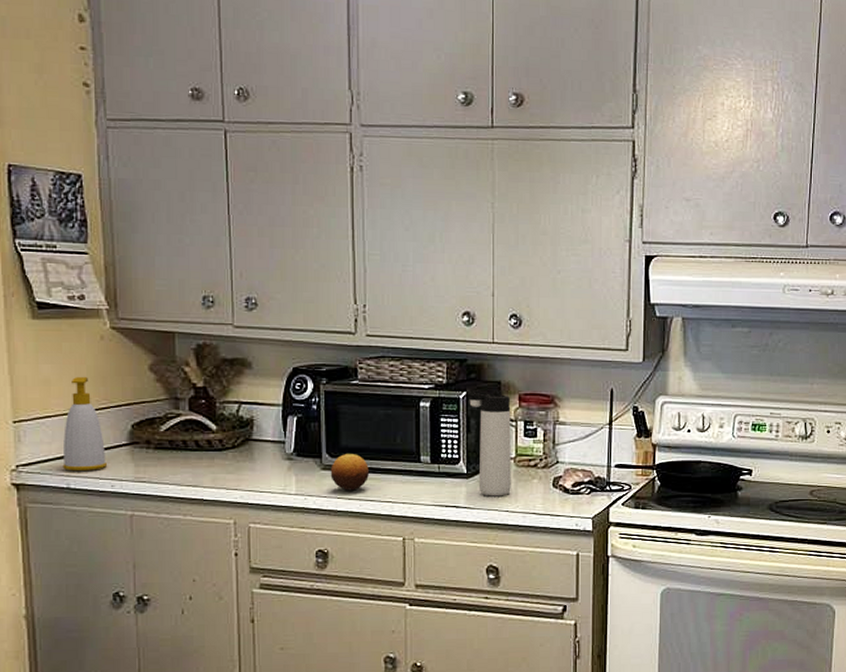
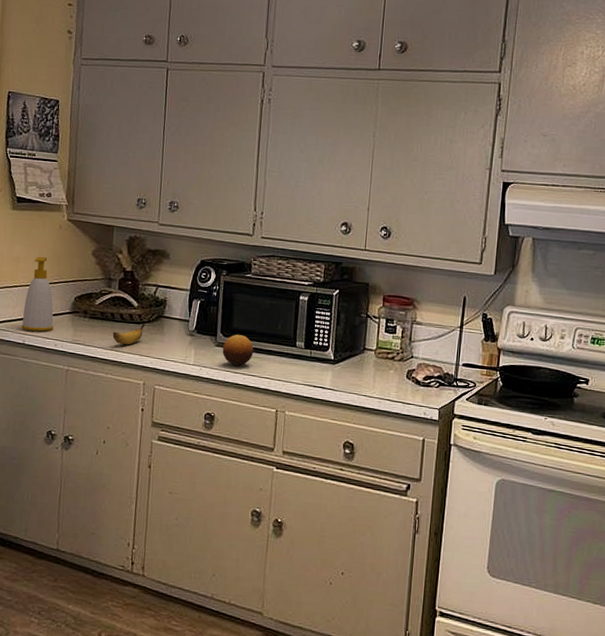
banana: none [187,450,229,478] -> present [112,323,145,345]
thermos bottle: present [465,389,511,496] -> none [338,288,376,382]

